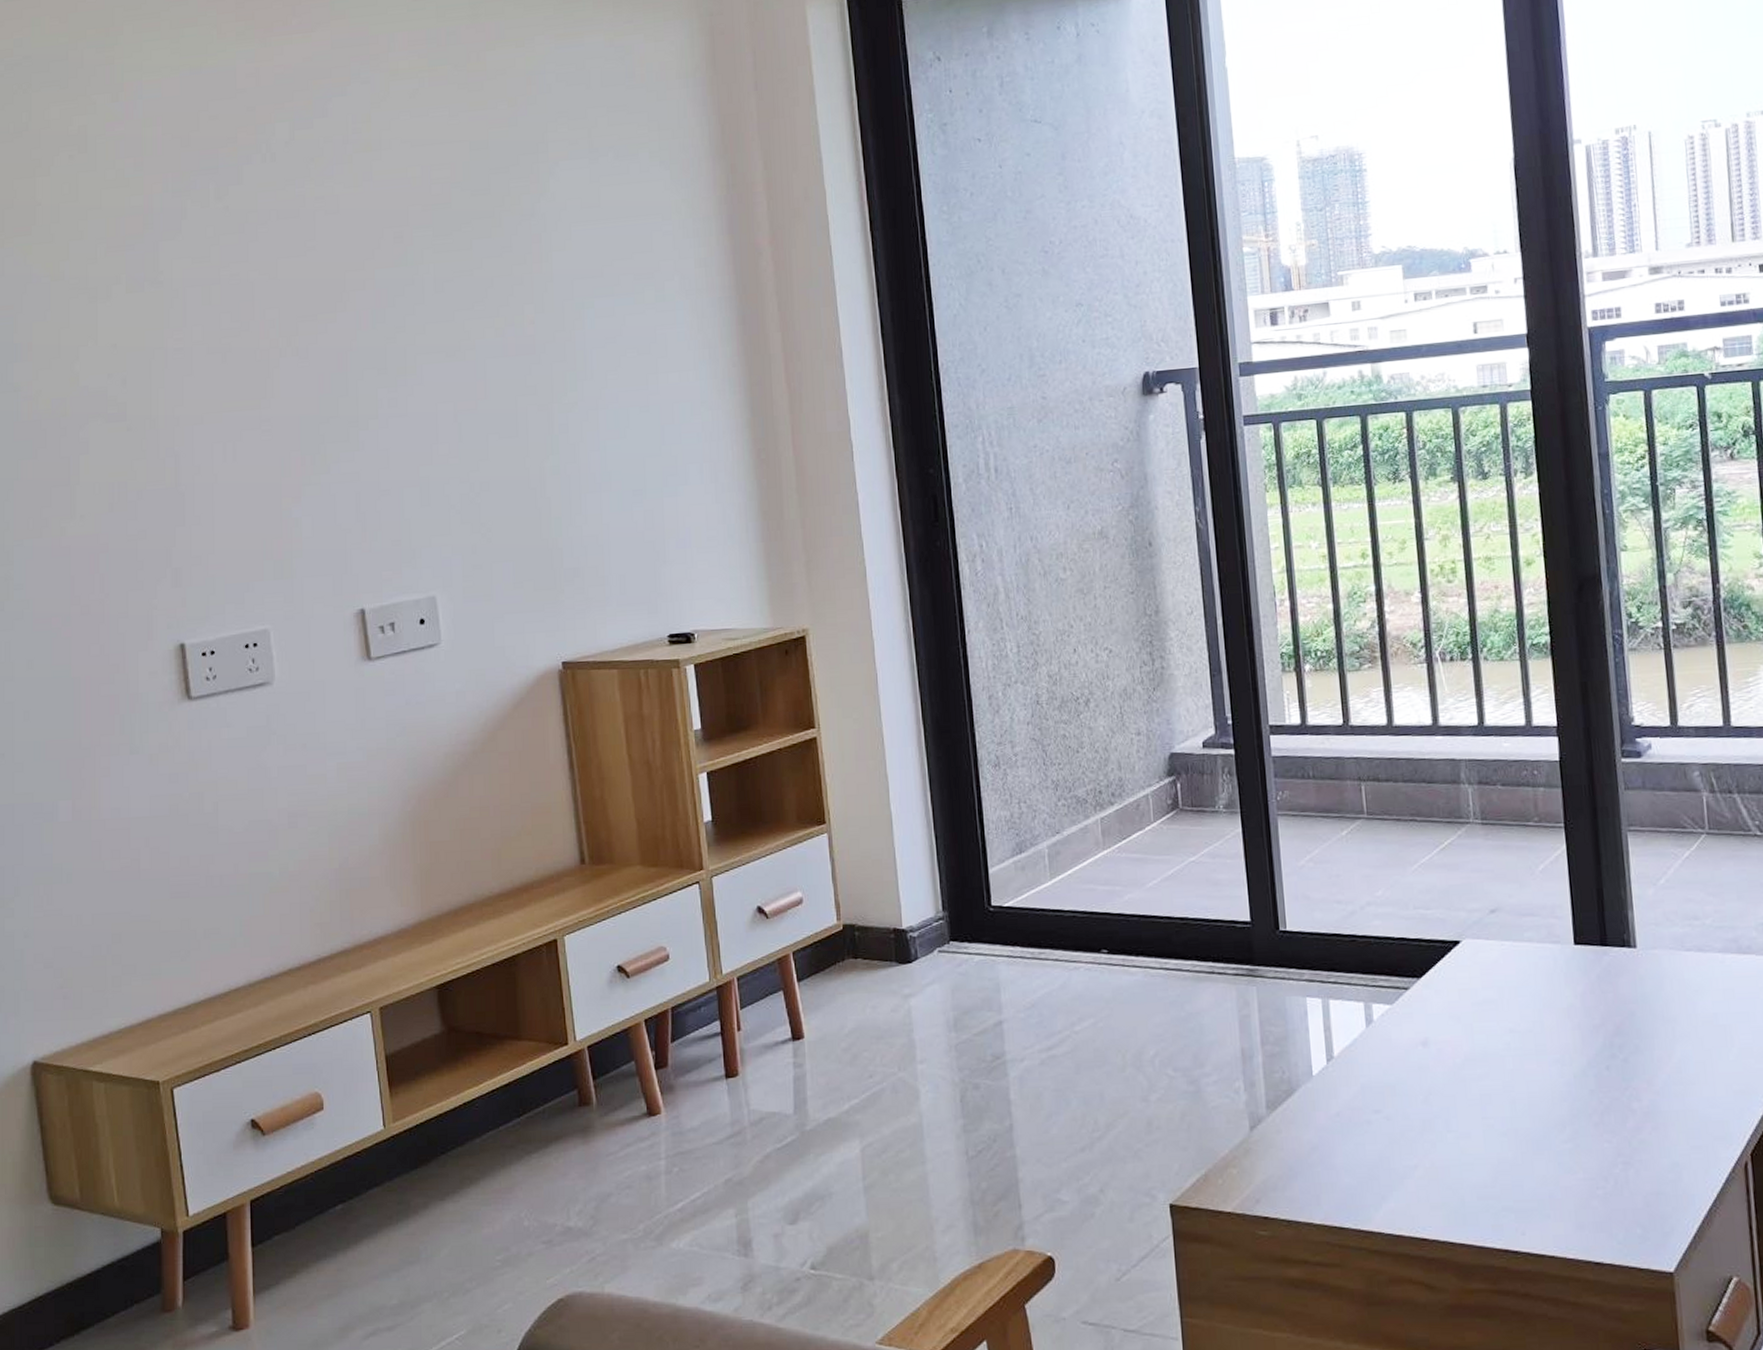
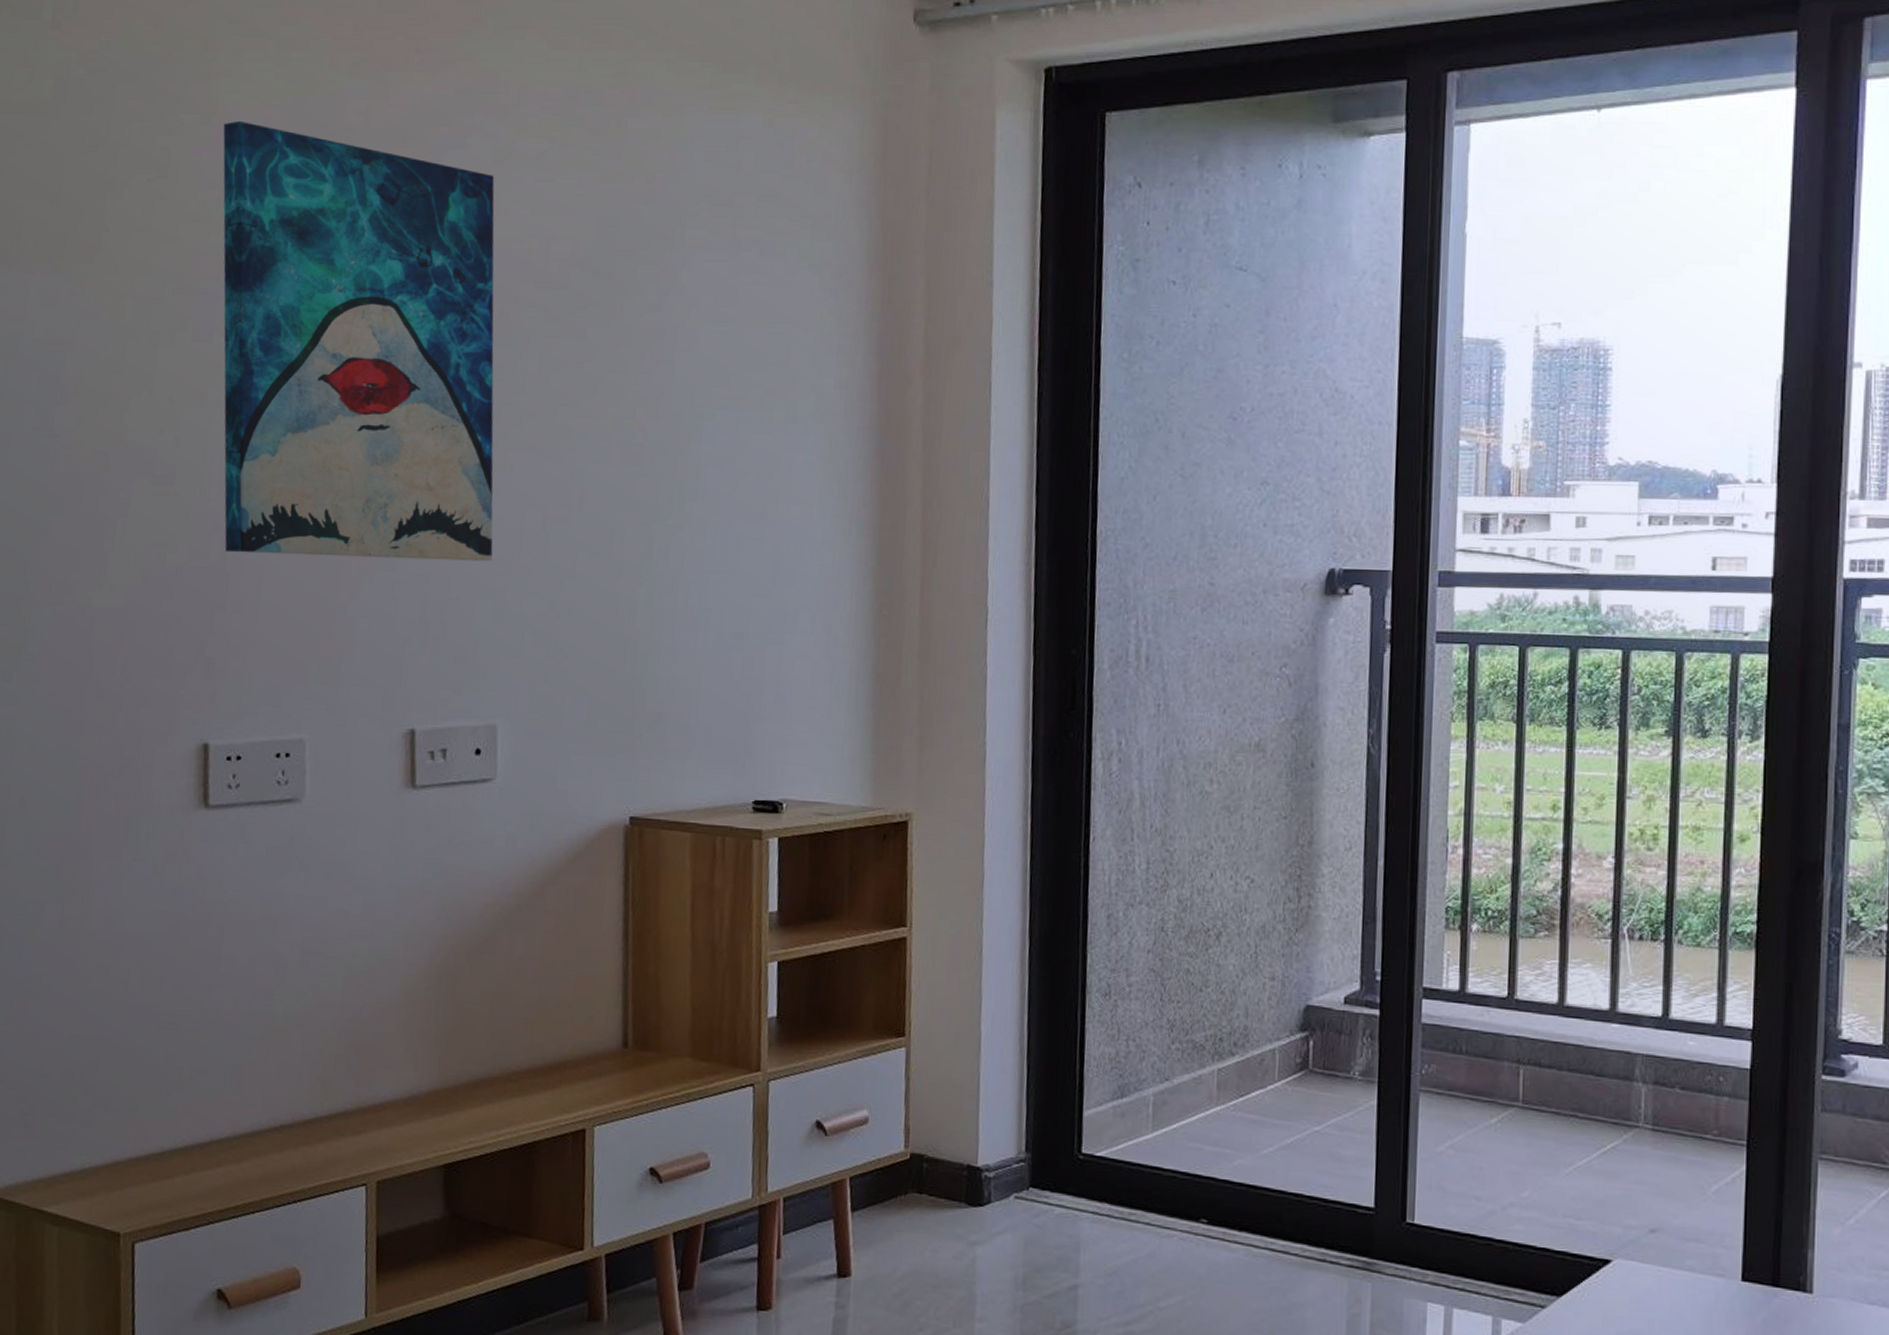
wall art: none [131,94,414,474] -> present [223,120,495,562]

